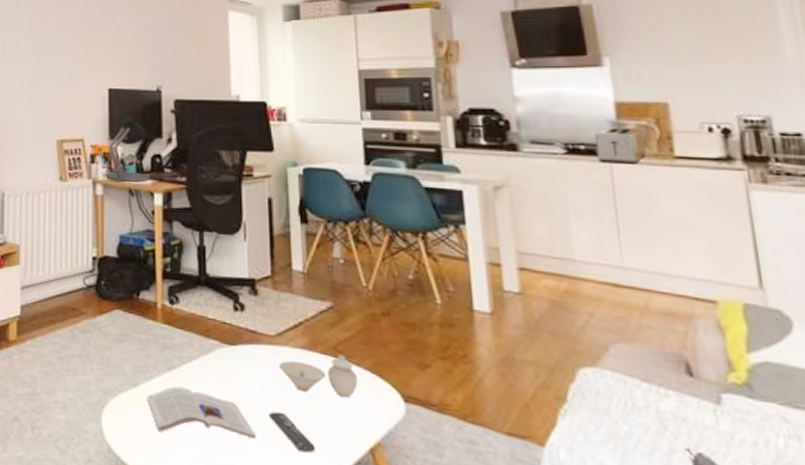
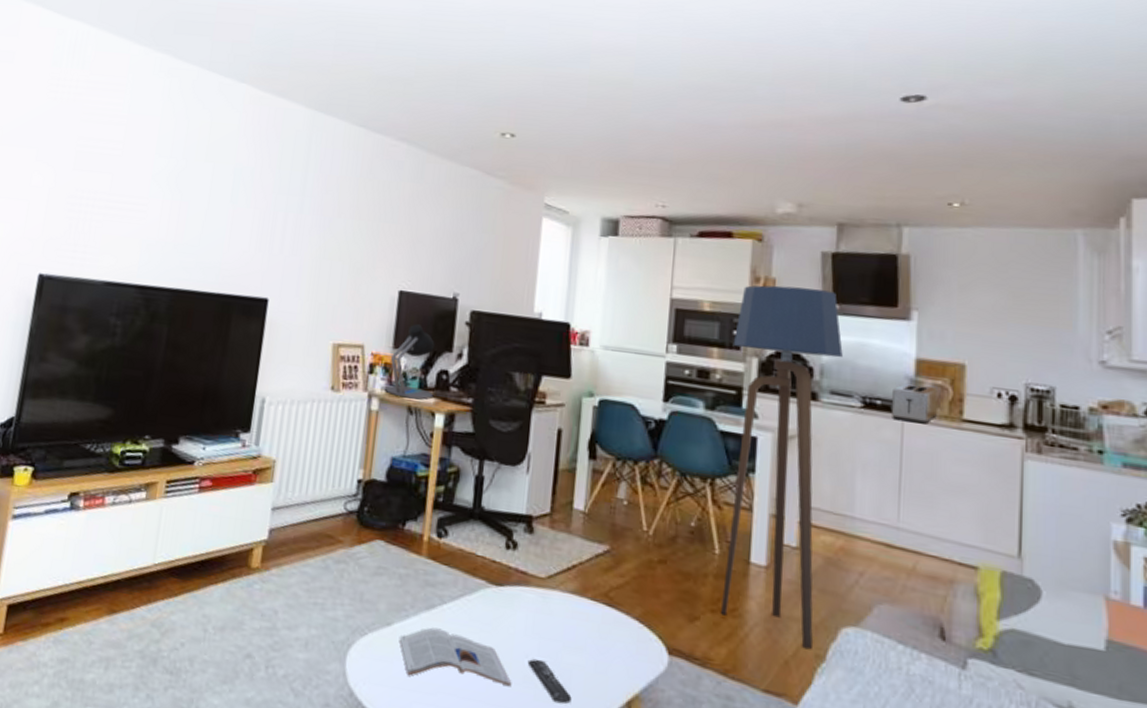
decorative bowl: present [279,353,358,398] -> none [545,600,625,647]
floor lamp: none [425,47,551,392] -> present [721,285,843,650]

